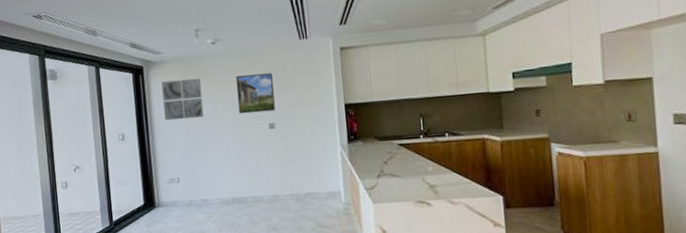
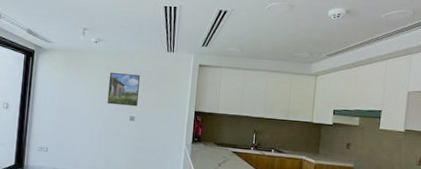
wall art: present [162,78,204,120] -> none [45,66,81,102]

